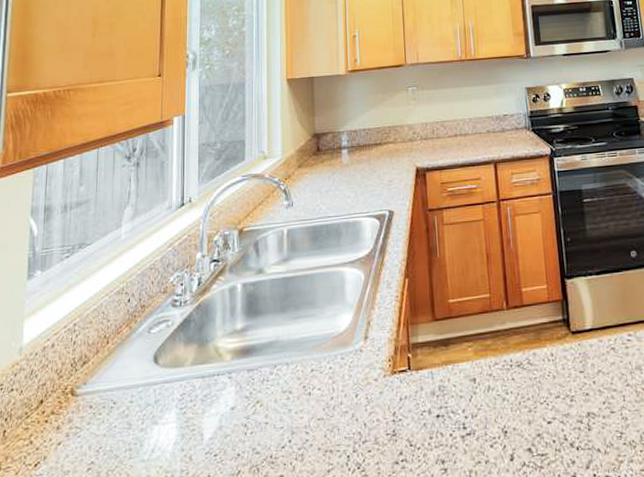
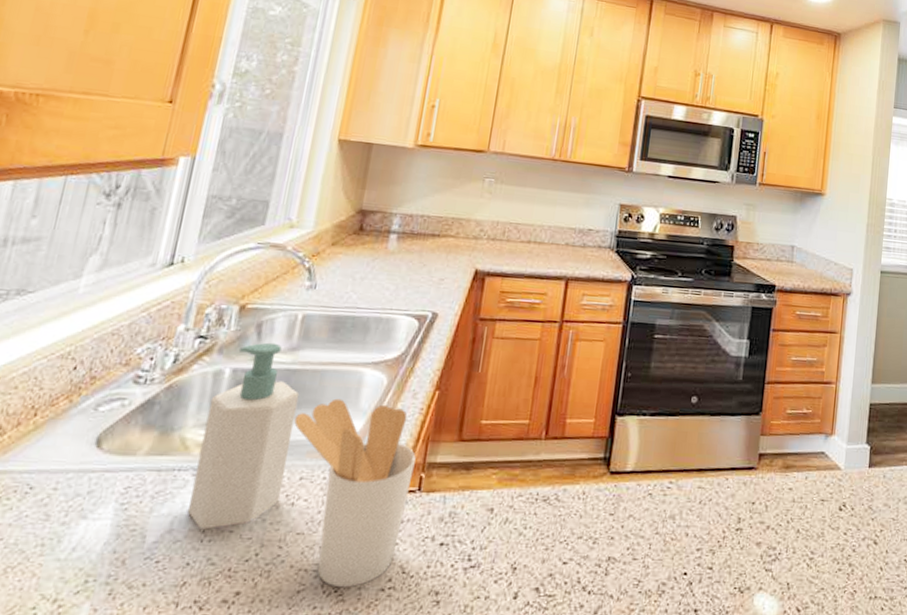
soap bottle: none [231,257,299,424] -> present [188,342,300,530]
utensil holder: none [298,297,401,465] -> present [294,398,416,588]

